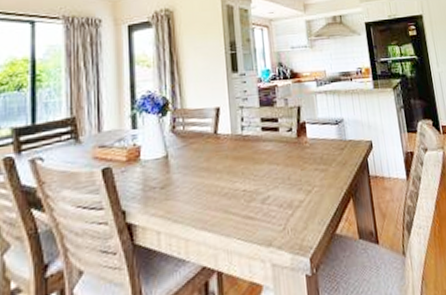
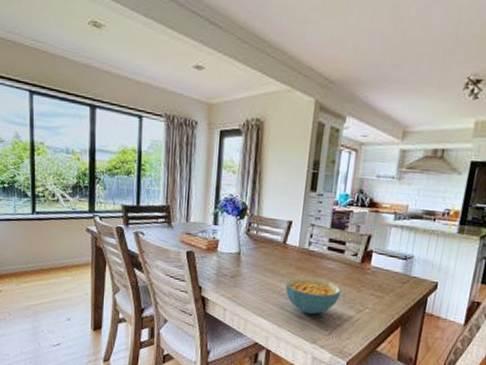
cereal bowl: none [225,165,286,212] -> present [285,276,341,315]

